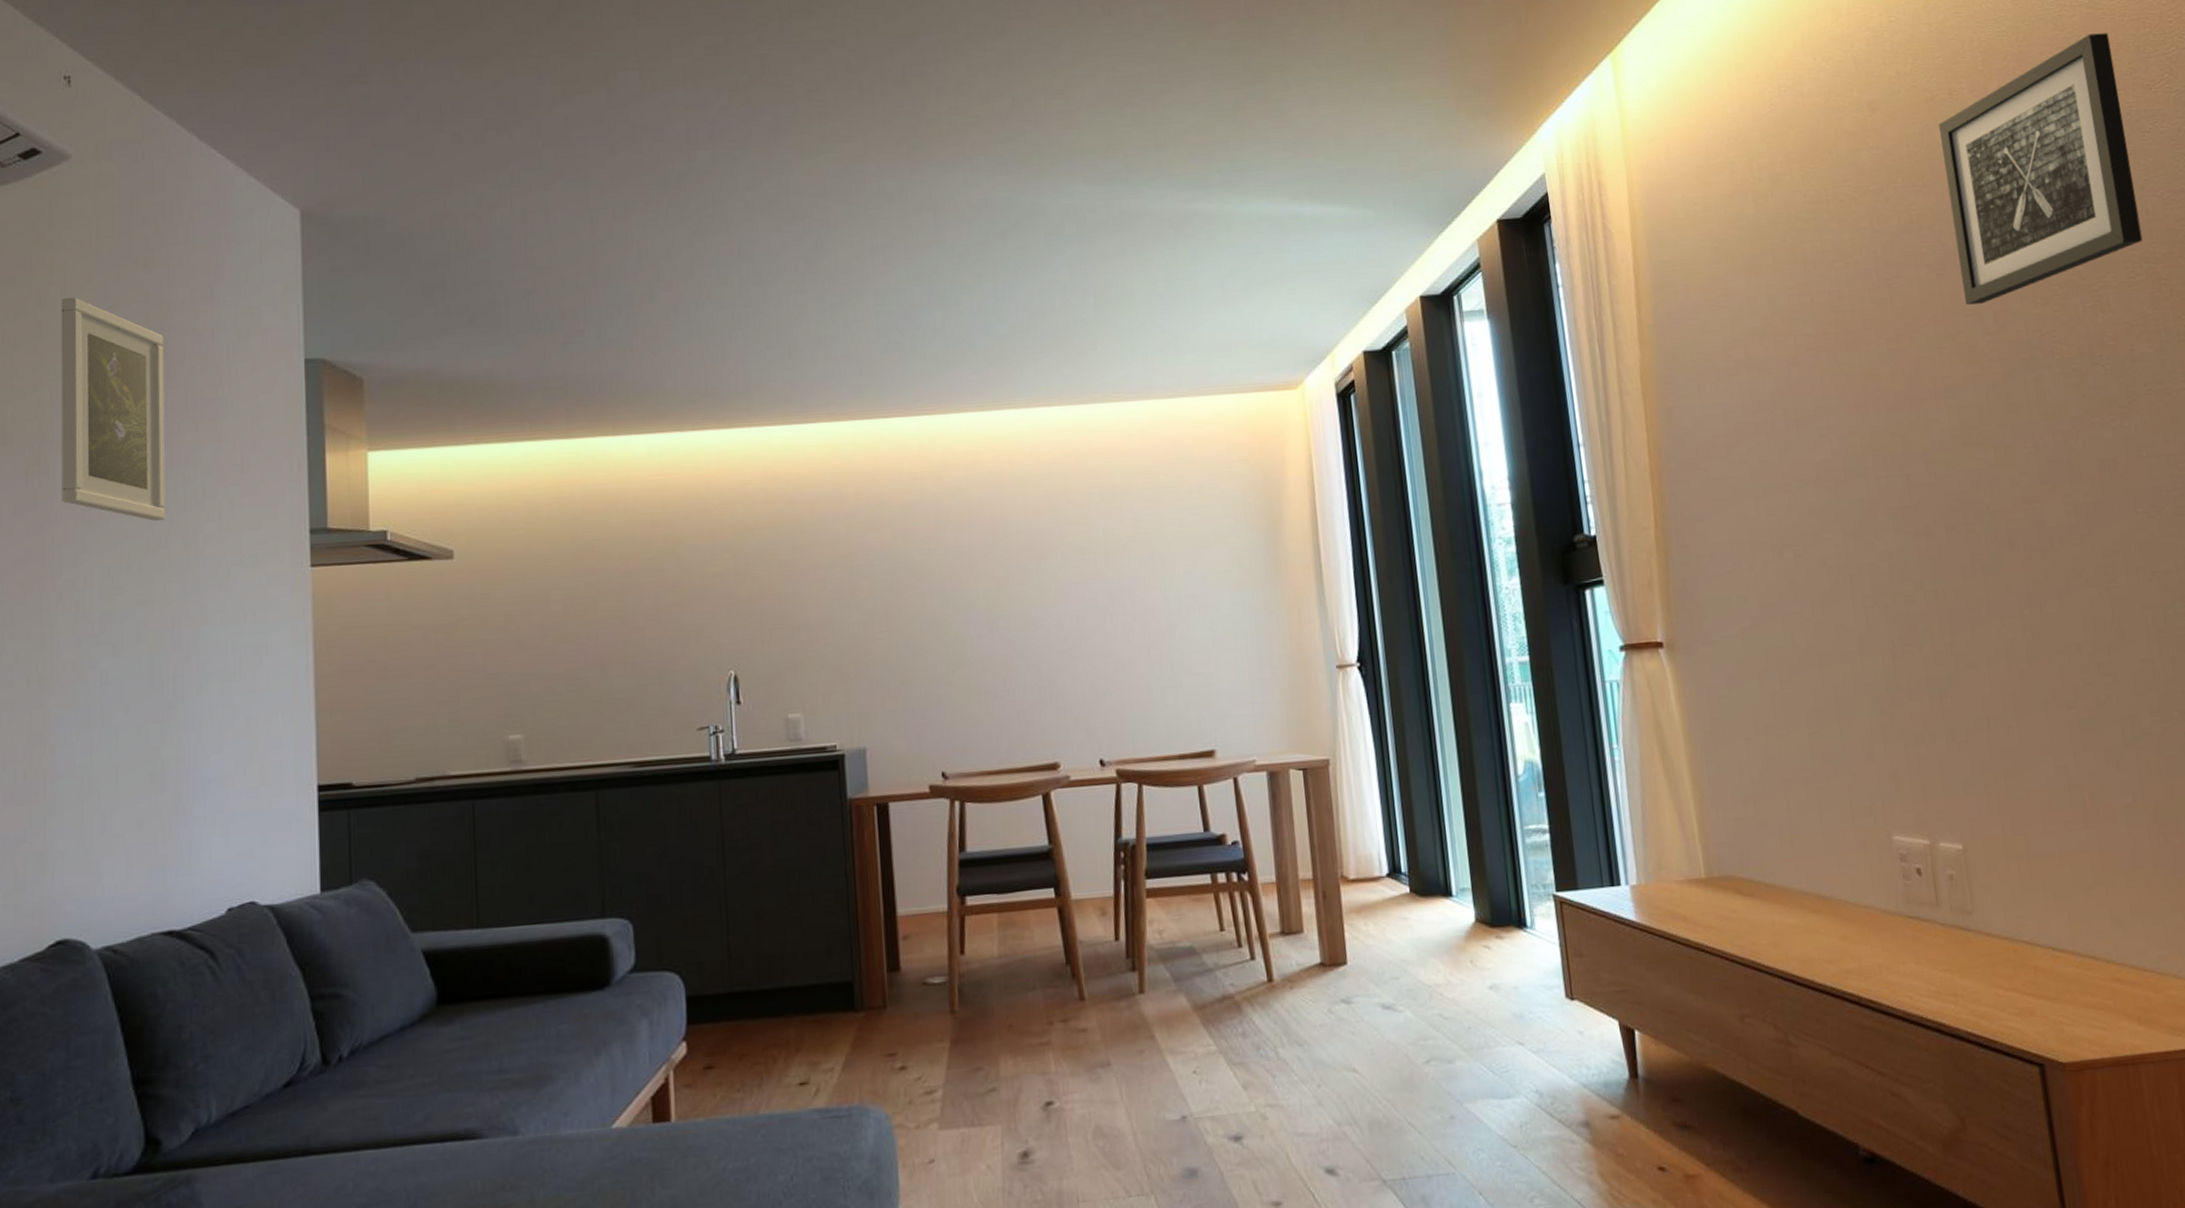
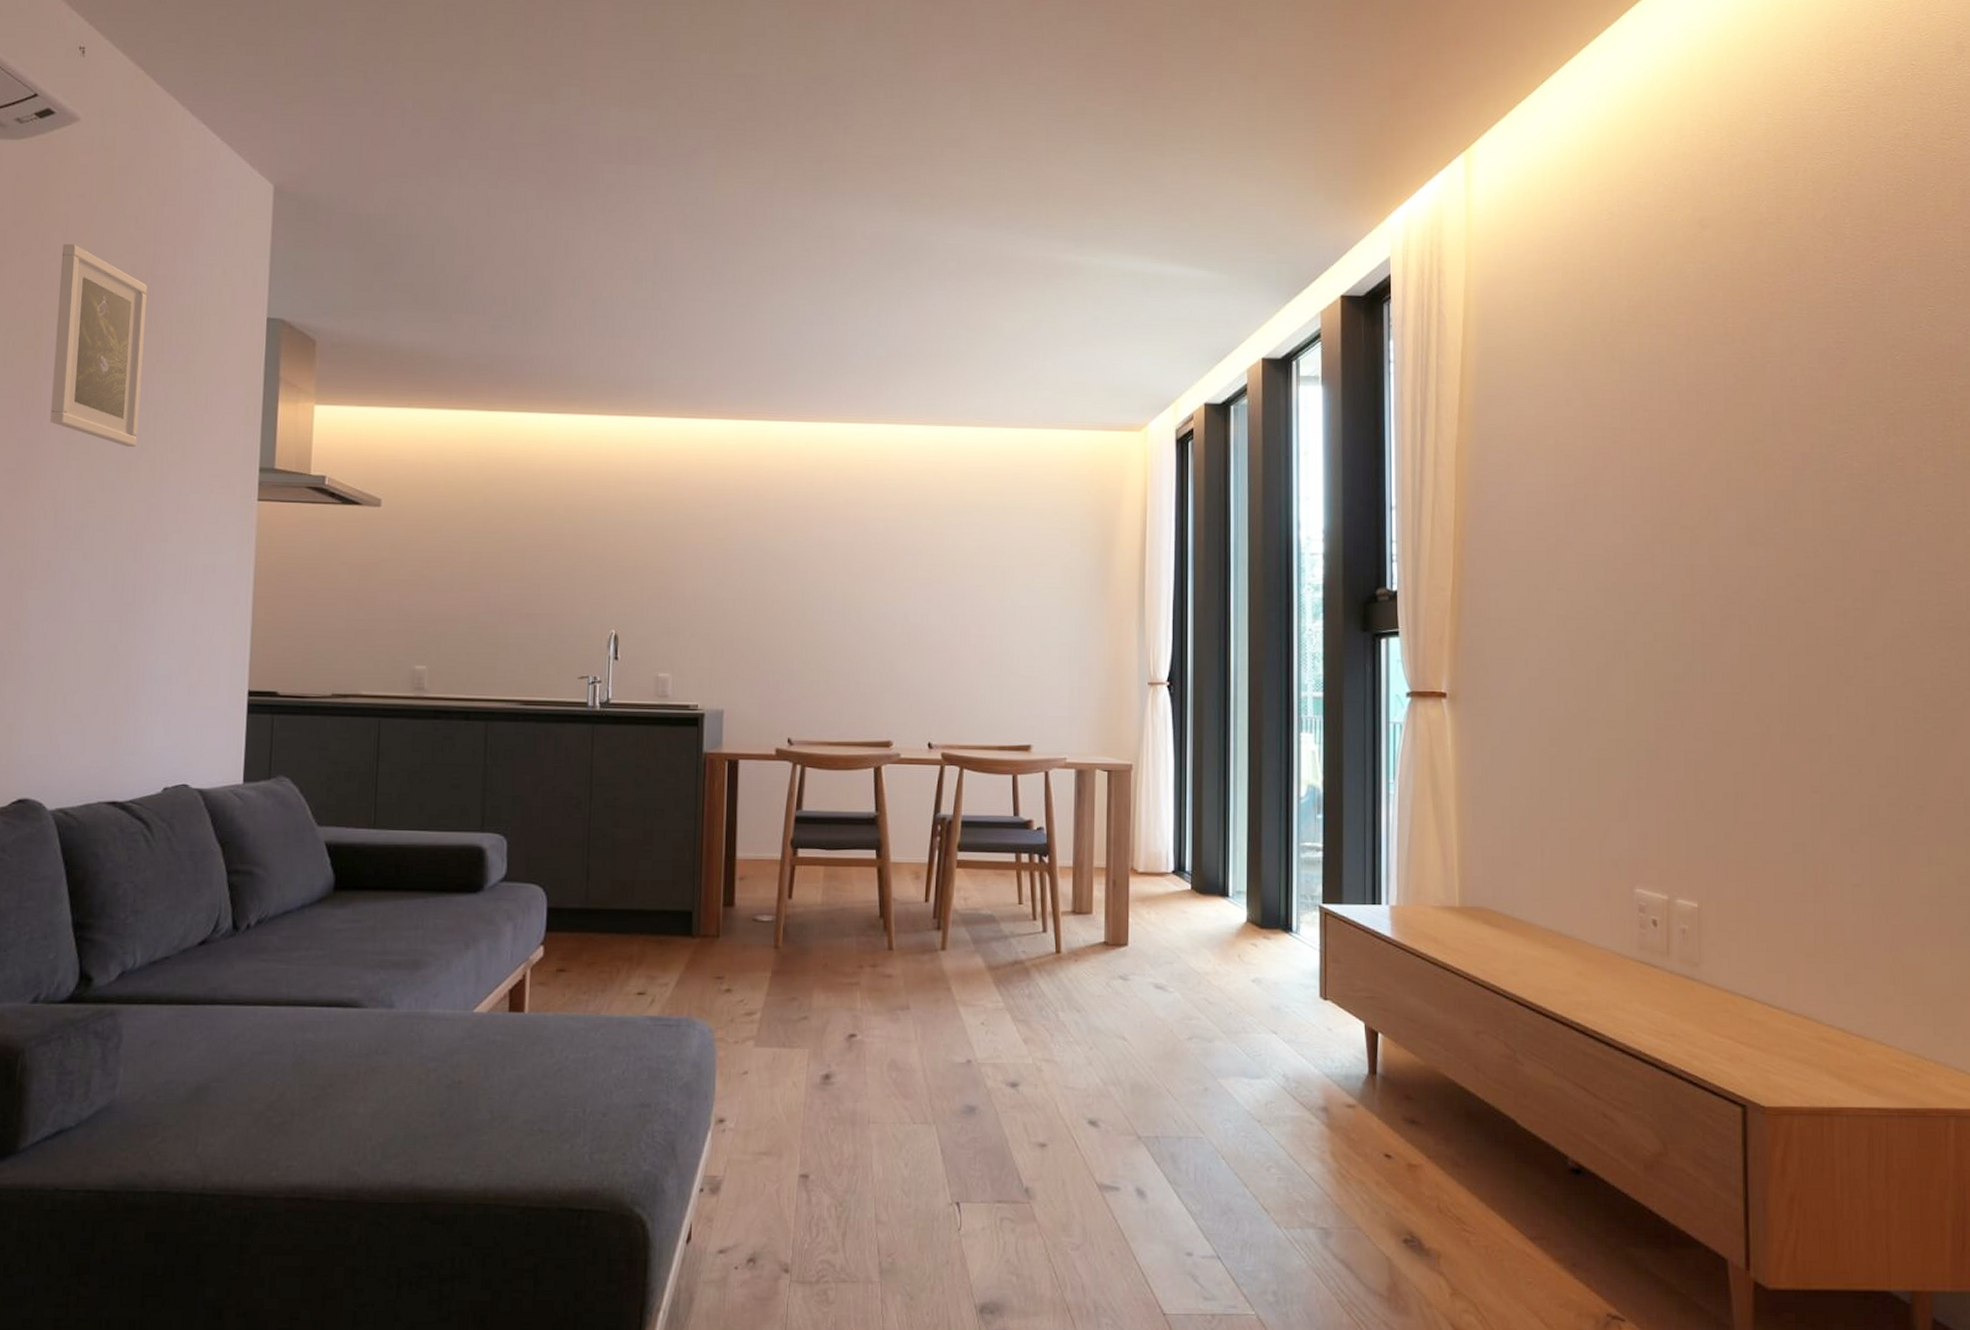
wall art: present [1939,33,2143,305] -> none [1763,174,1943,416]

